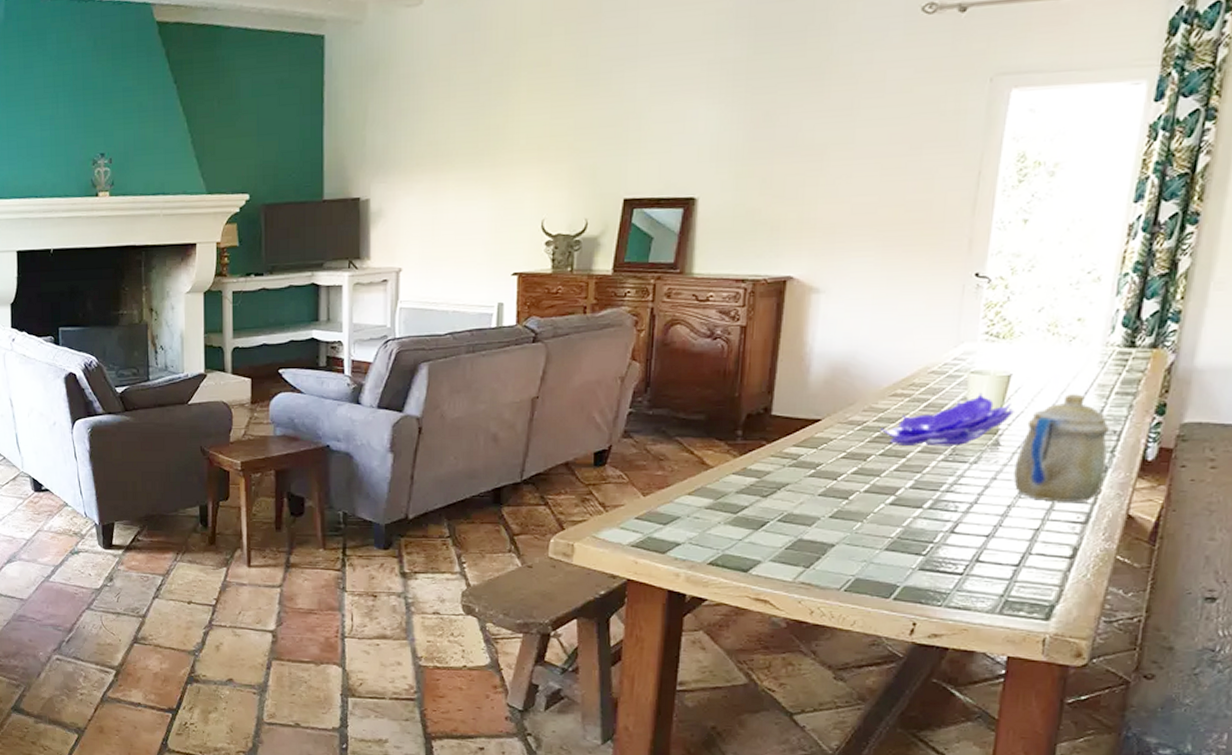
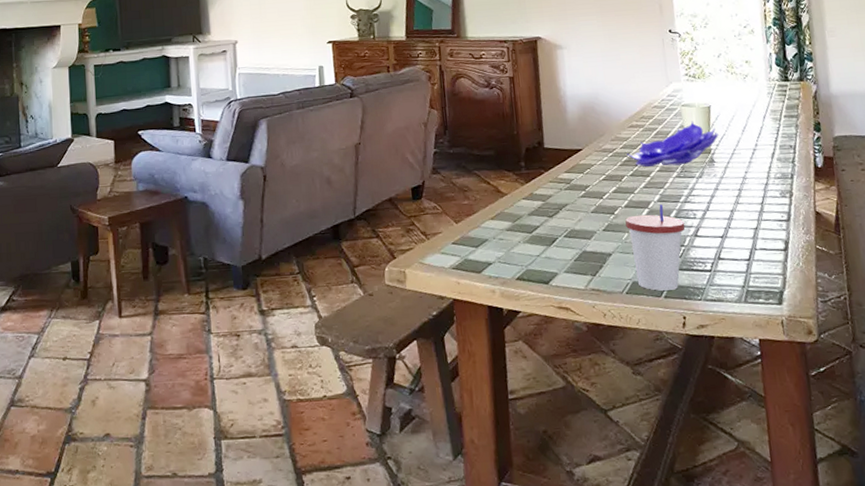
cup: none [861,492,941,592] -> present [625,205,686,291]
teapot: present [1014,394,1109,502] -> none [728,118,793,205]

